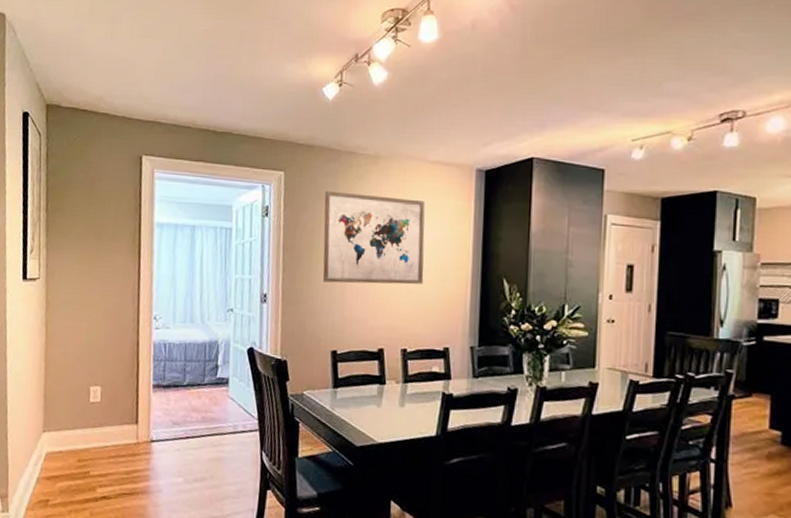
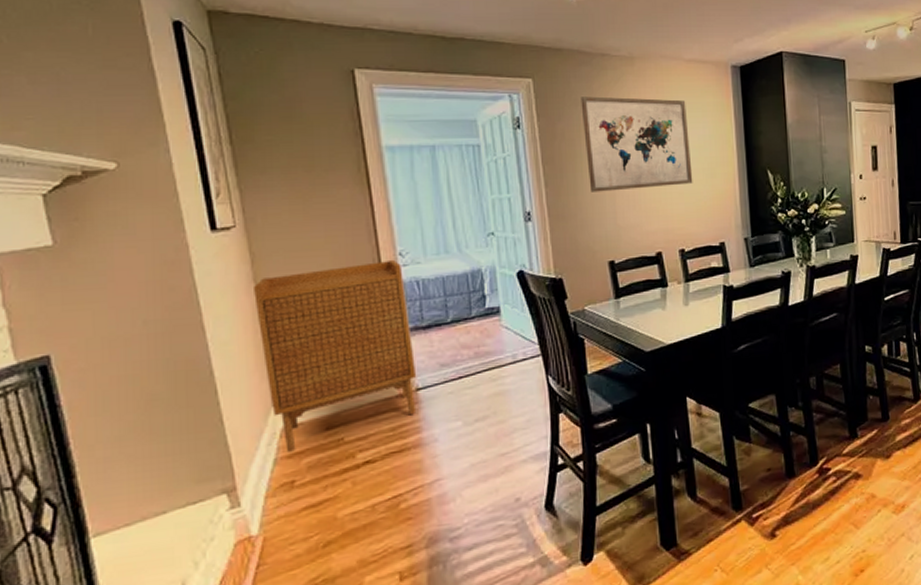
cabinet: none [42,321,155,475] -> present [254,259,417,452]

